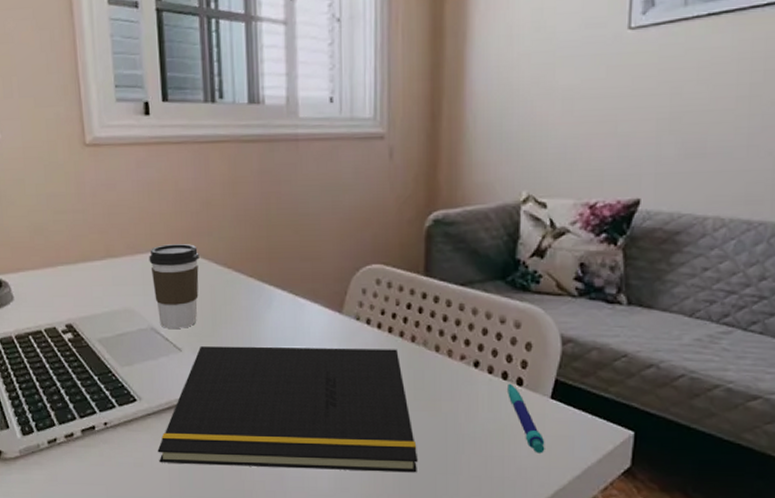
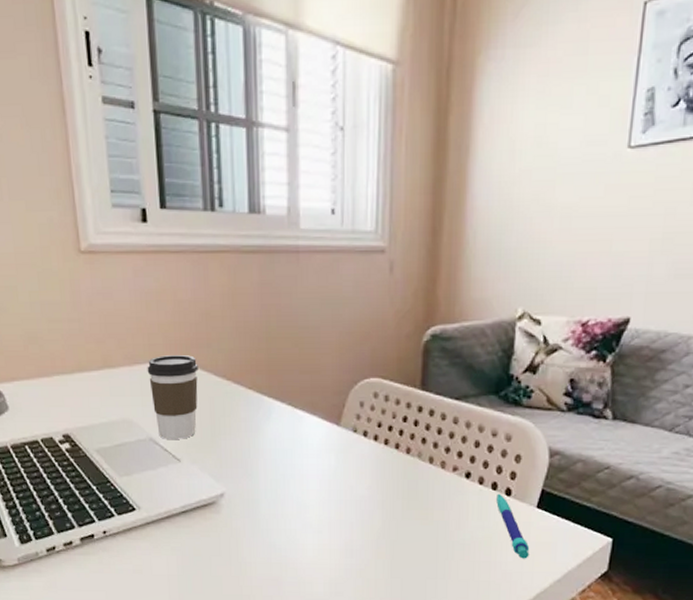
notepad: present [157,346,418,473] -> none [156,457,410,578]

